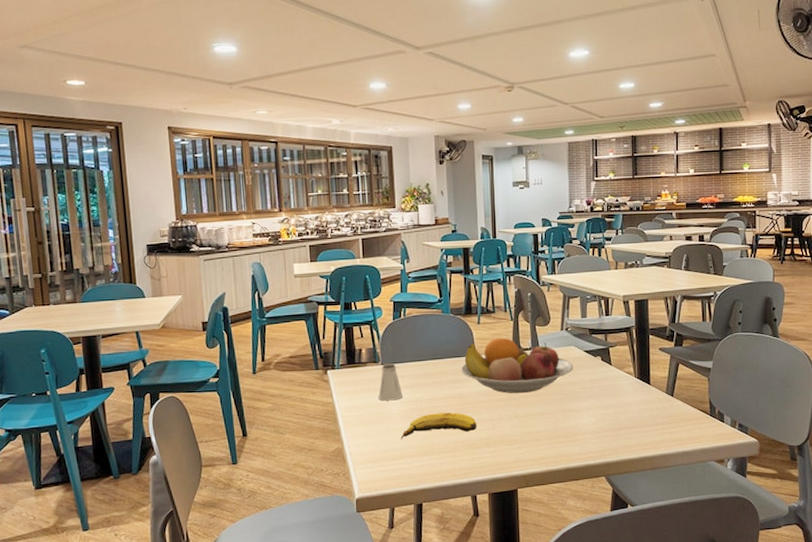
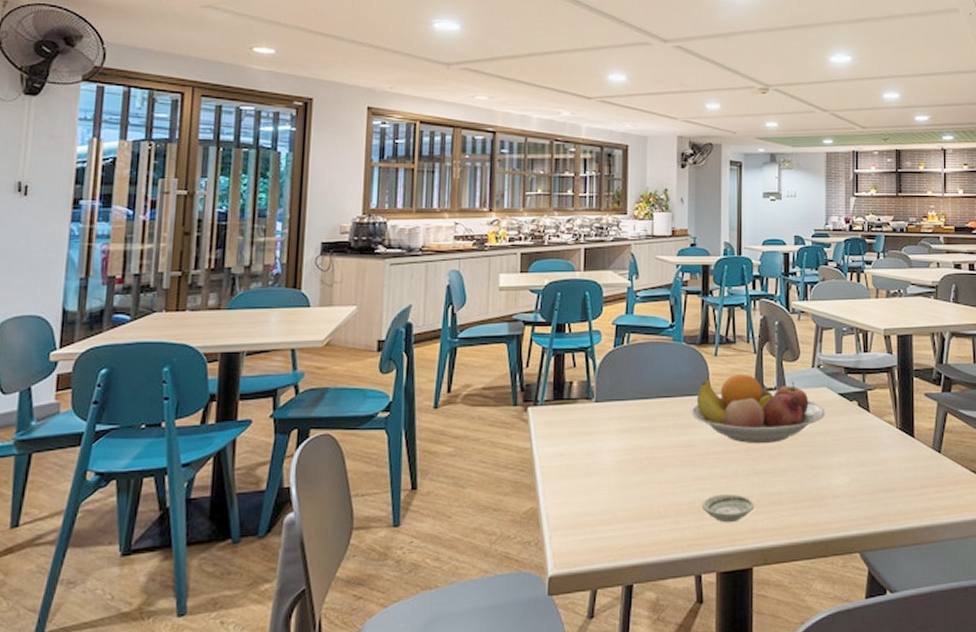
saltshaker: present [378,362,403,401] -> none [589,399,619,448]
banana: present [400,412,477,439] -> none [611,465,707,498]
saucer: none [473,433,517,456] -> present [701,494,755,523]

